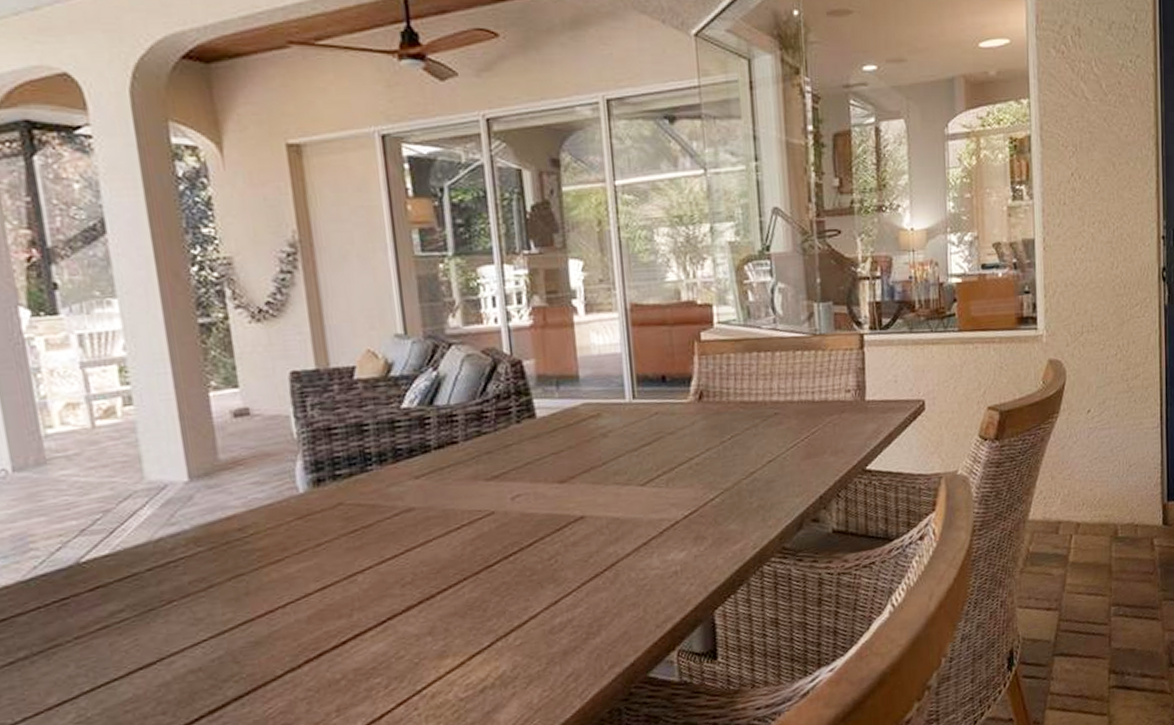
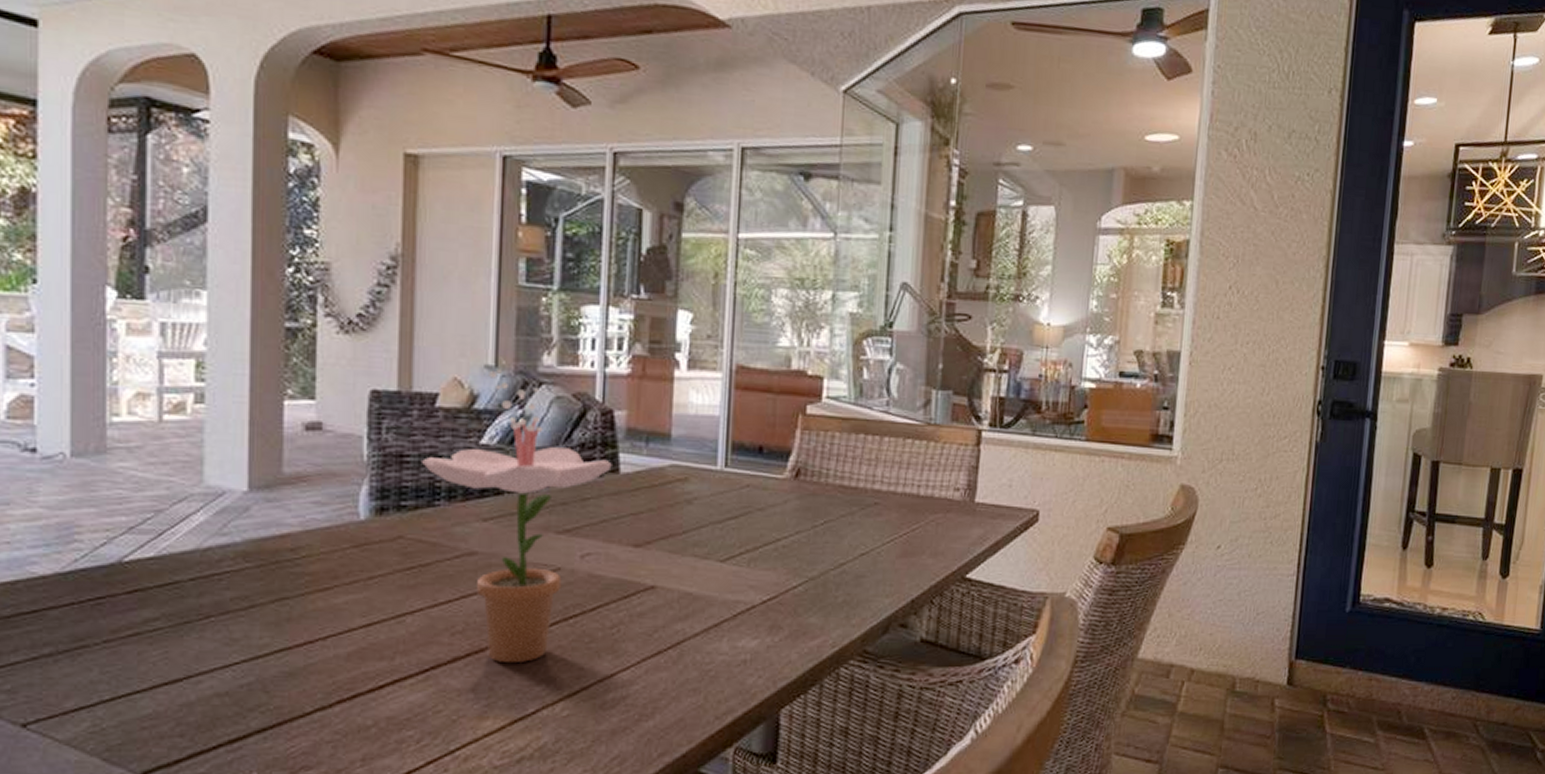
flower: none [348,325,528,605] -> present [420,357,612,664]

